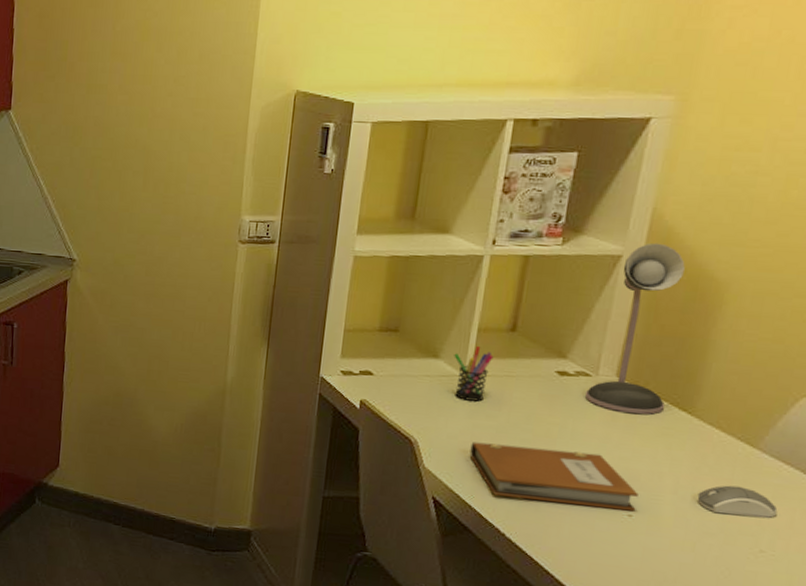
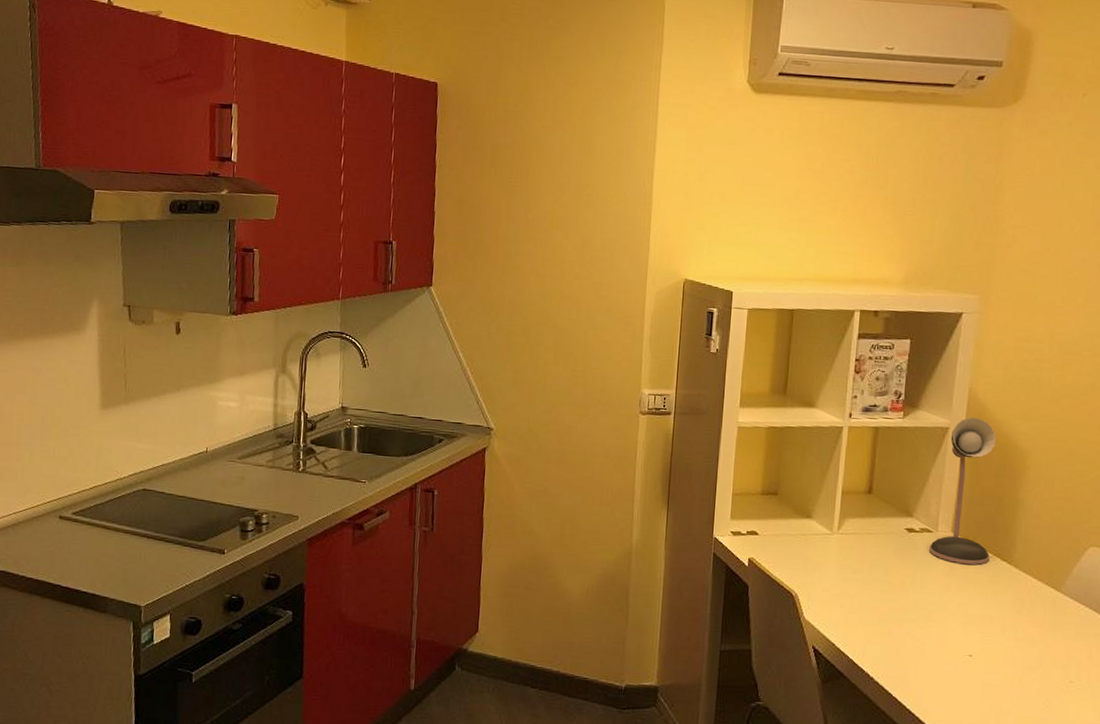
pen holder: present [454,345,494,402] -> none [824,506,856,557]
notebook: present [469,442,639,511] -> none [841,594,976,652]
computer mouse: present [697,485,778,518] -> none [1020,625,1080,652]

